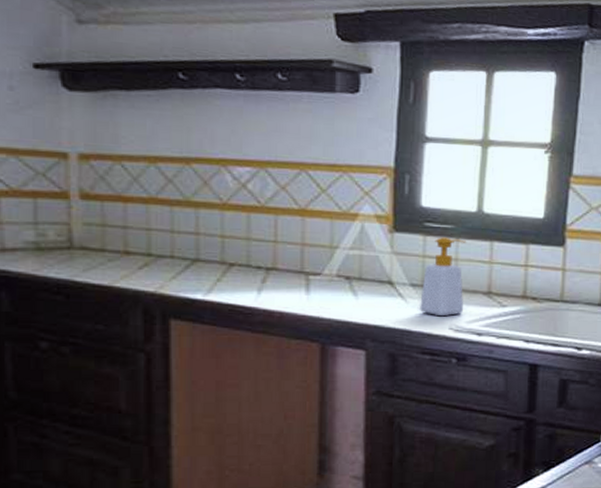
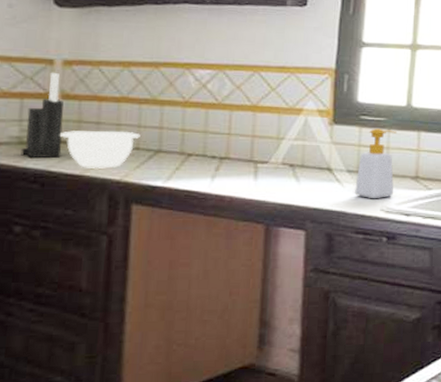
knife block: none [39,167,86,267] -> present [20,72,64,159]
mixing bowl: none [83,235,174,280] -> present [60,130,140,170]

